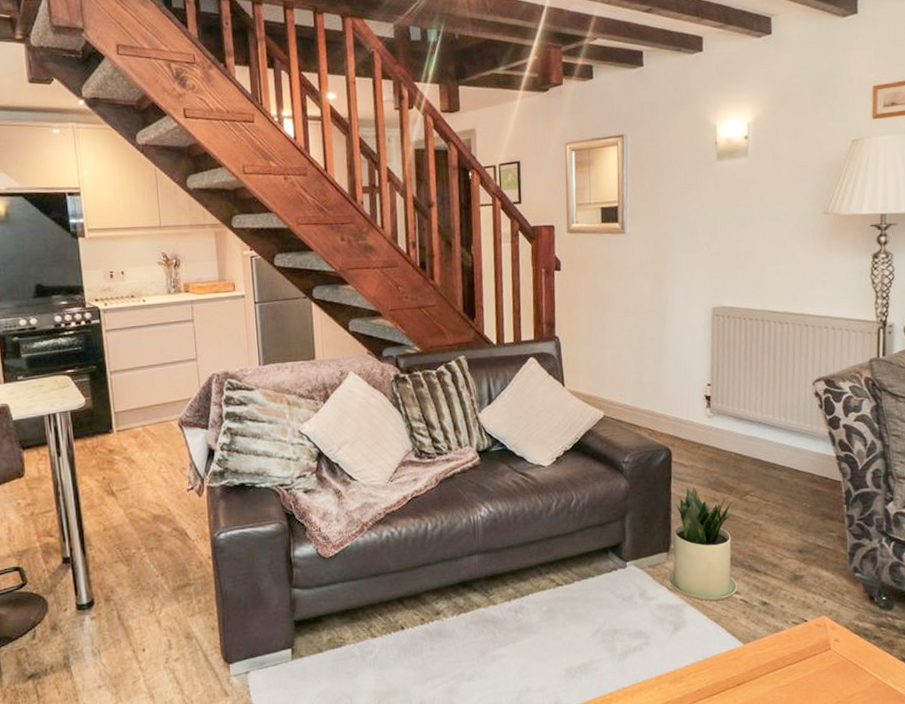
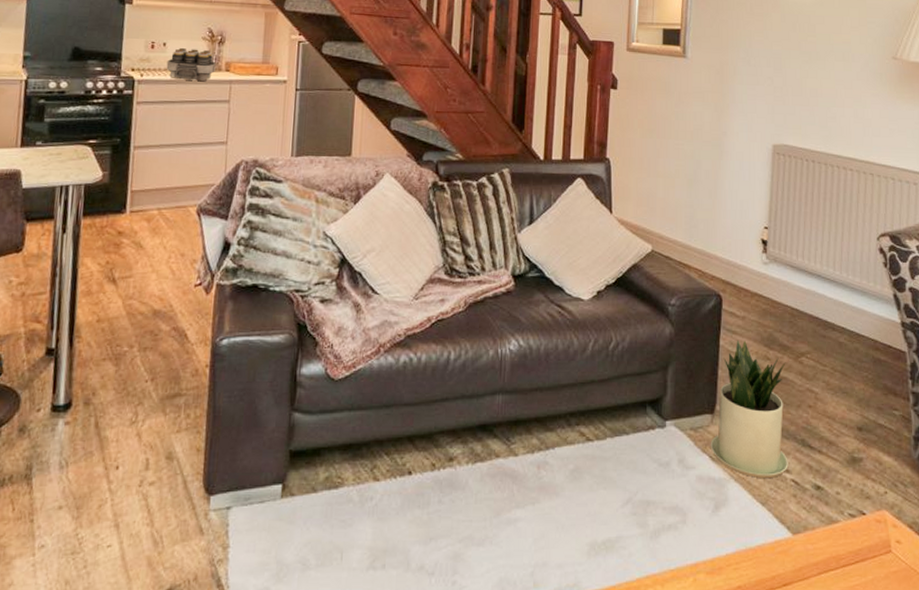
spice rack: none [127,274,175,305] -> present [166,48,216,82]

